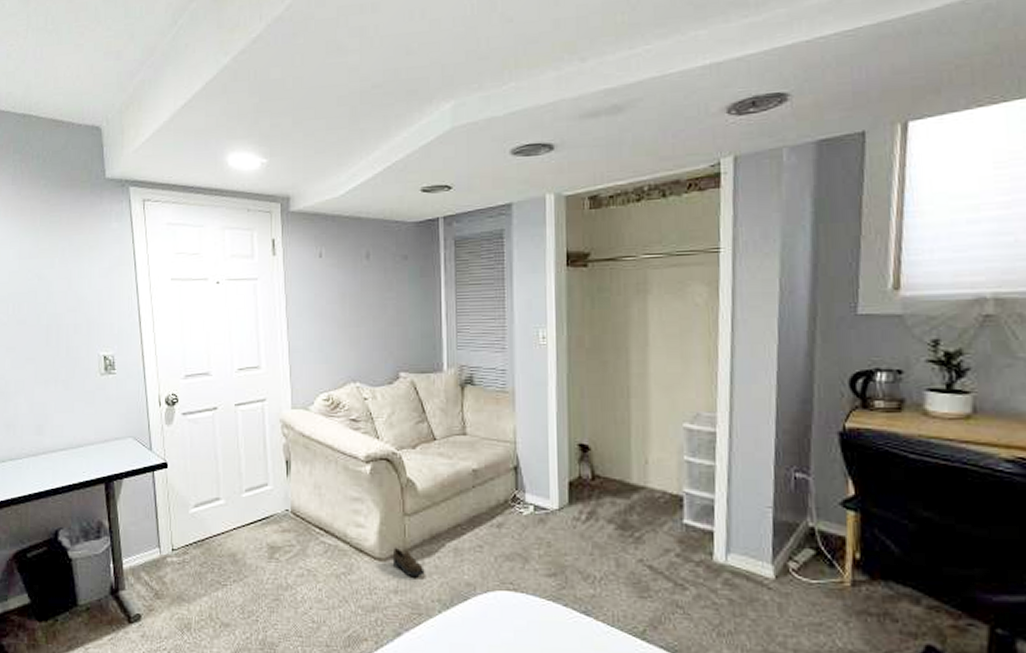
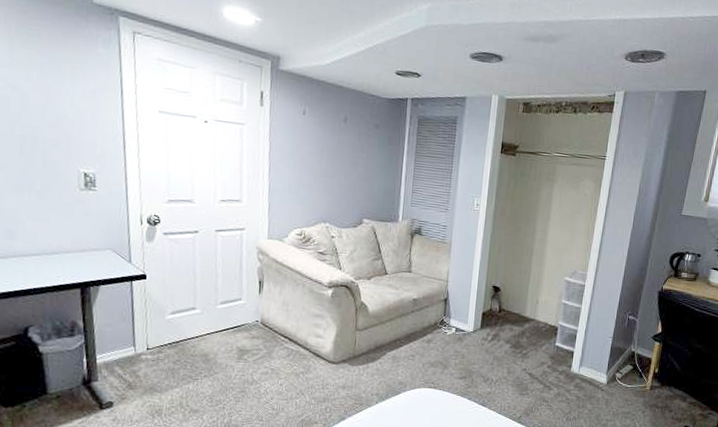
shoe: present [392,547,425,578] -> none [343,354,368,377]

